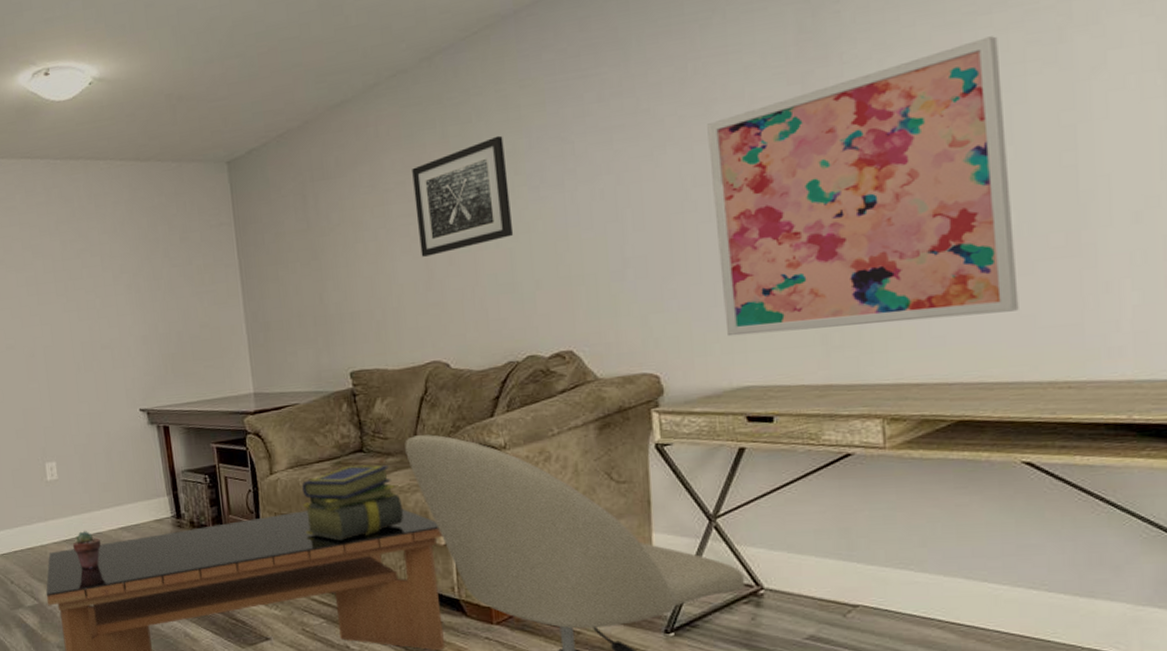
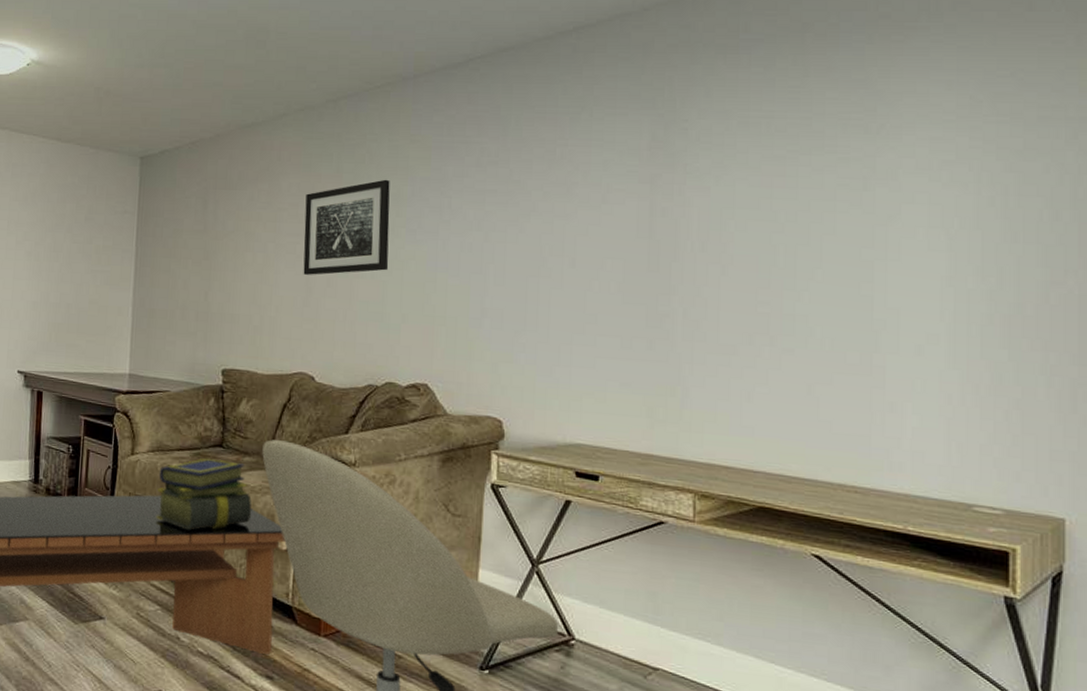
wall art: present [707,36,1019,337] -> none [565,174,818,415]

